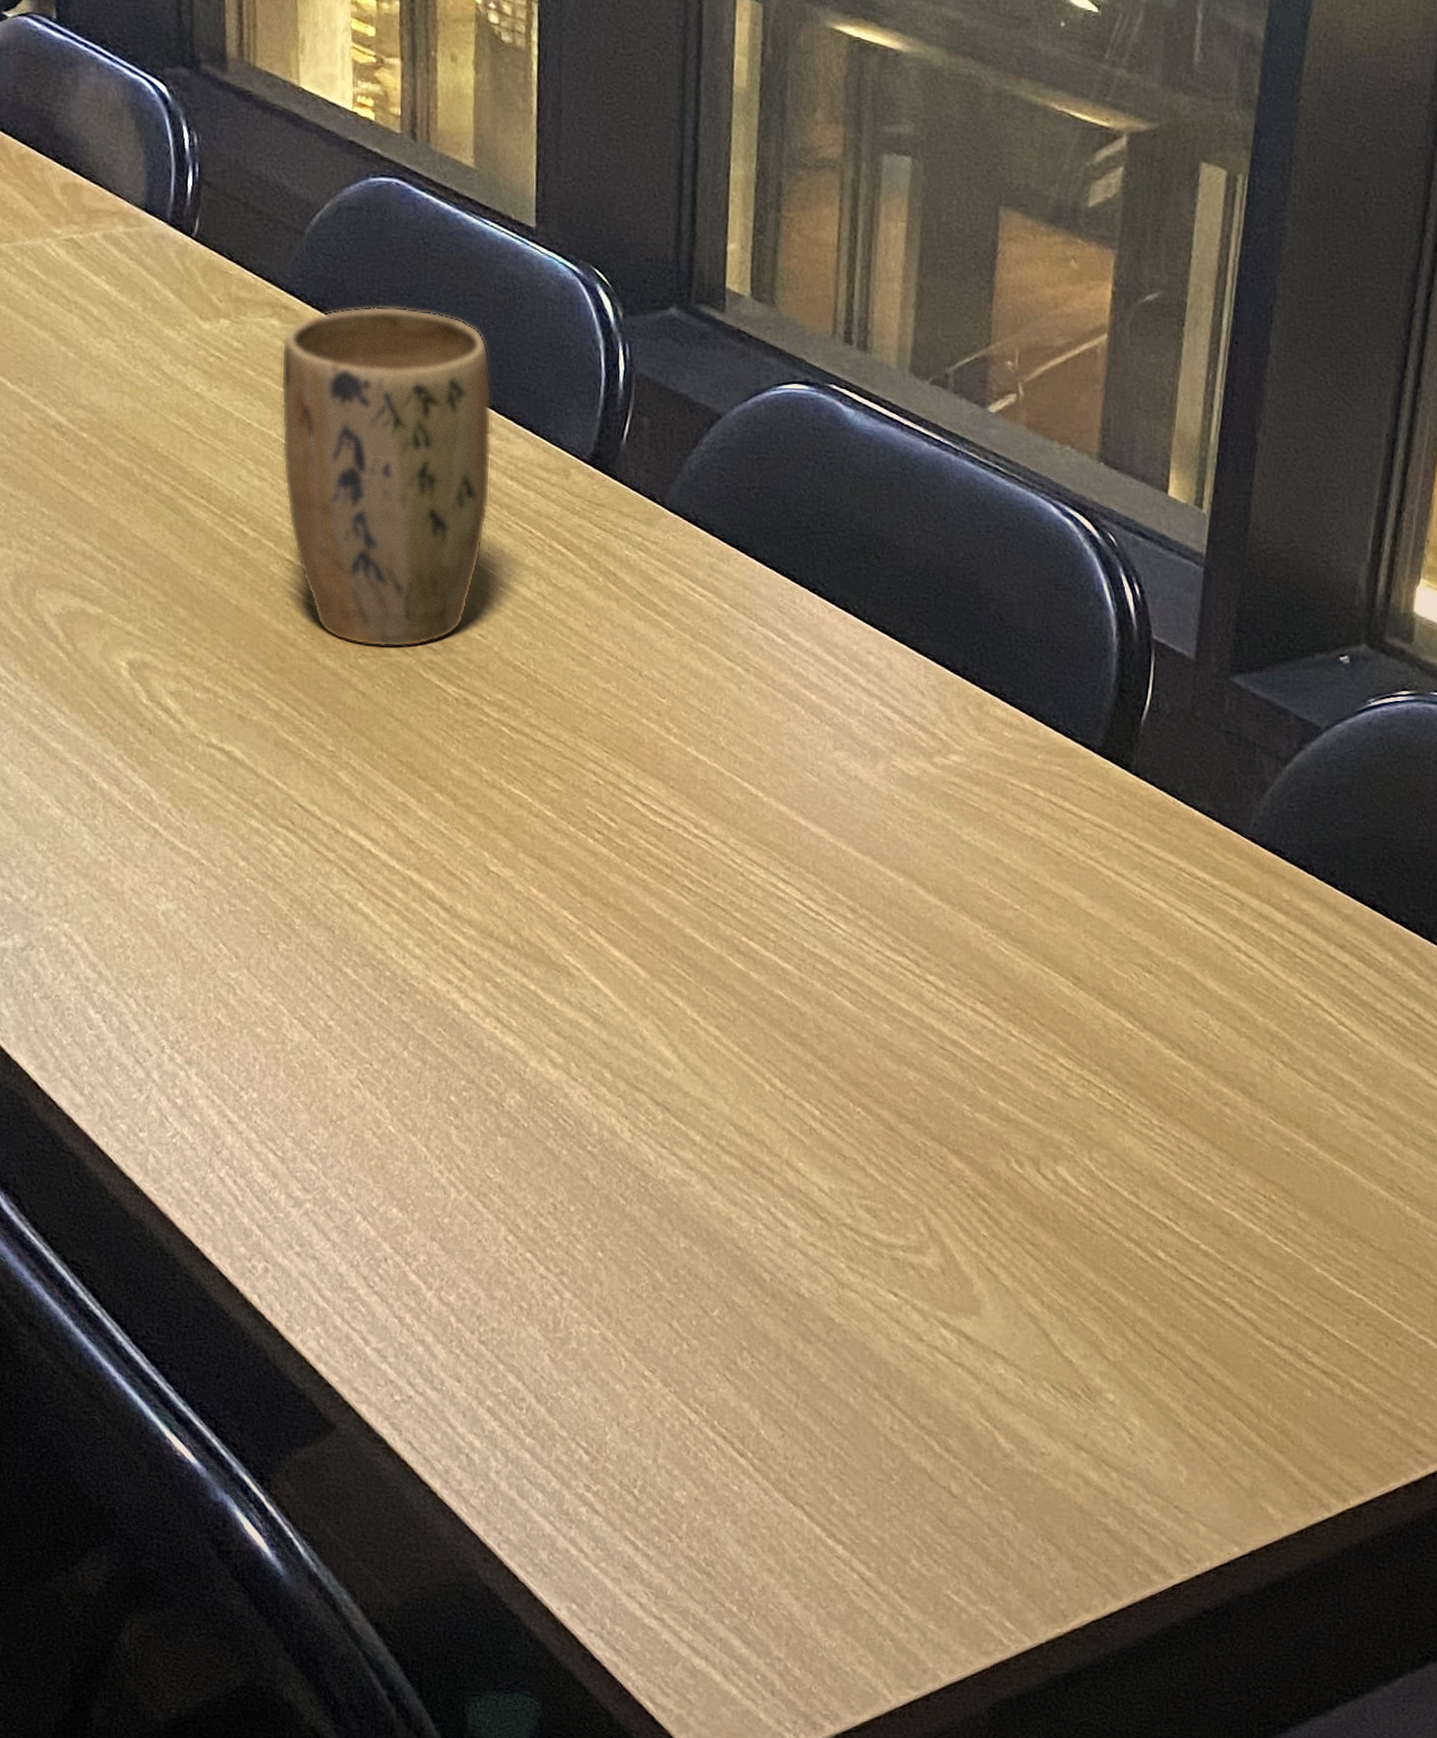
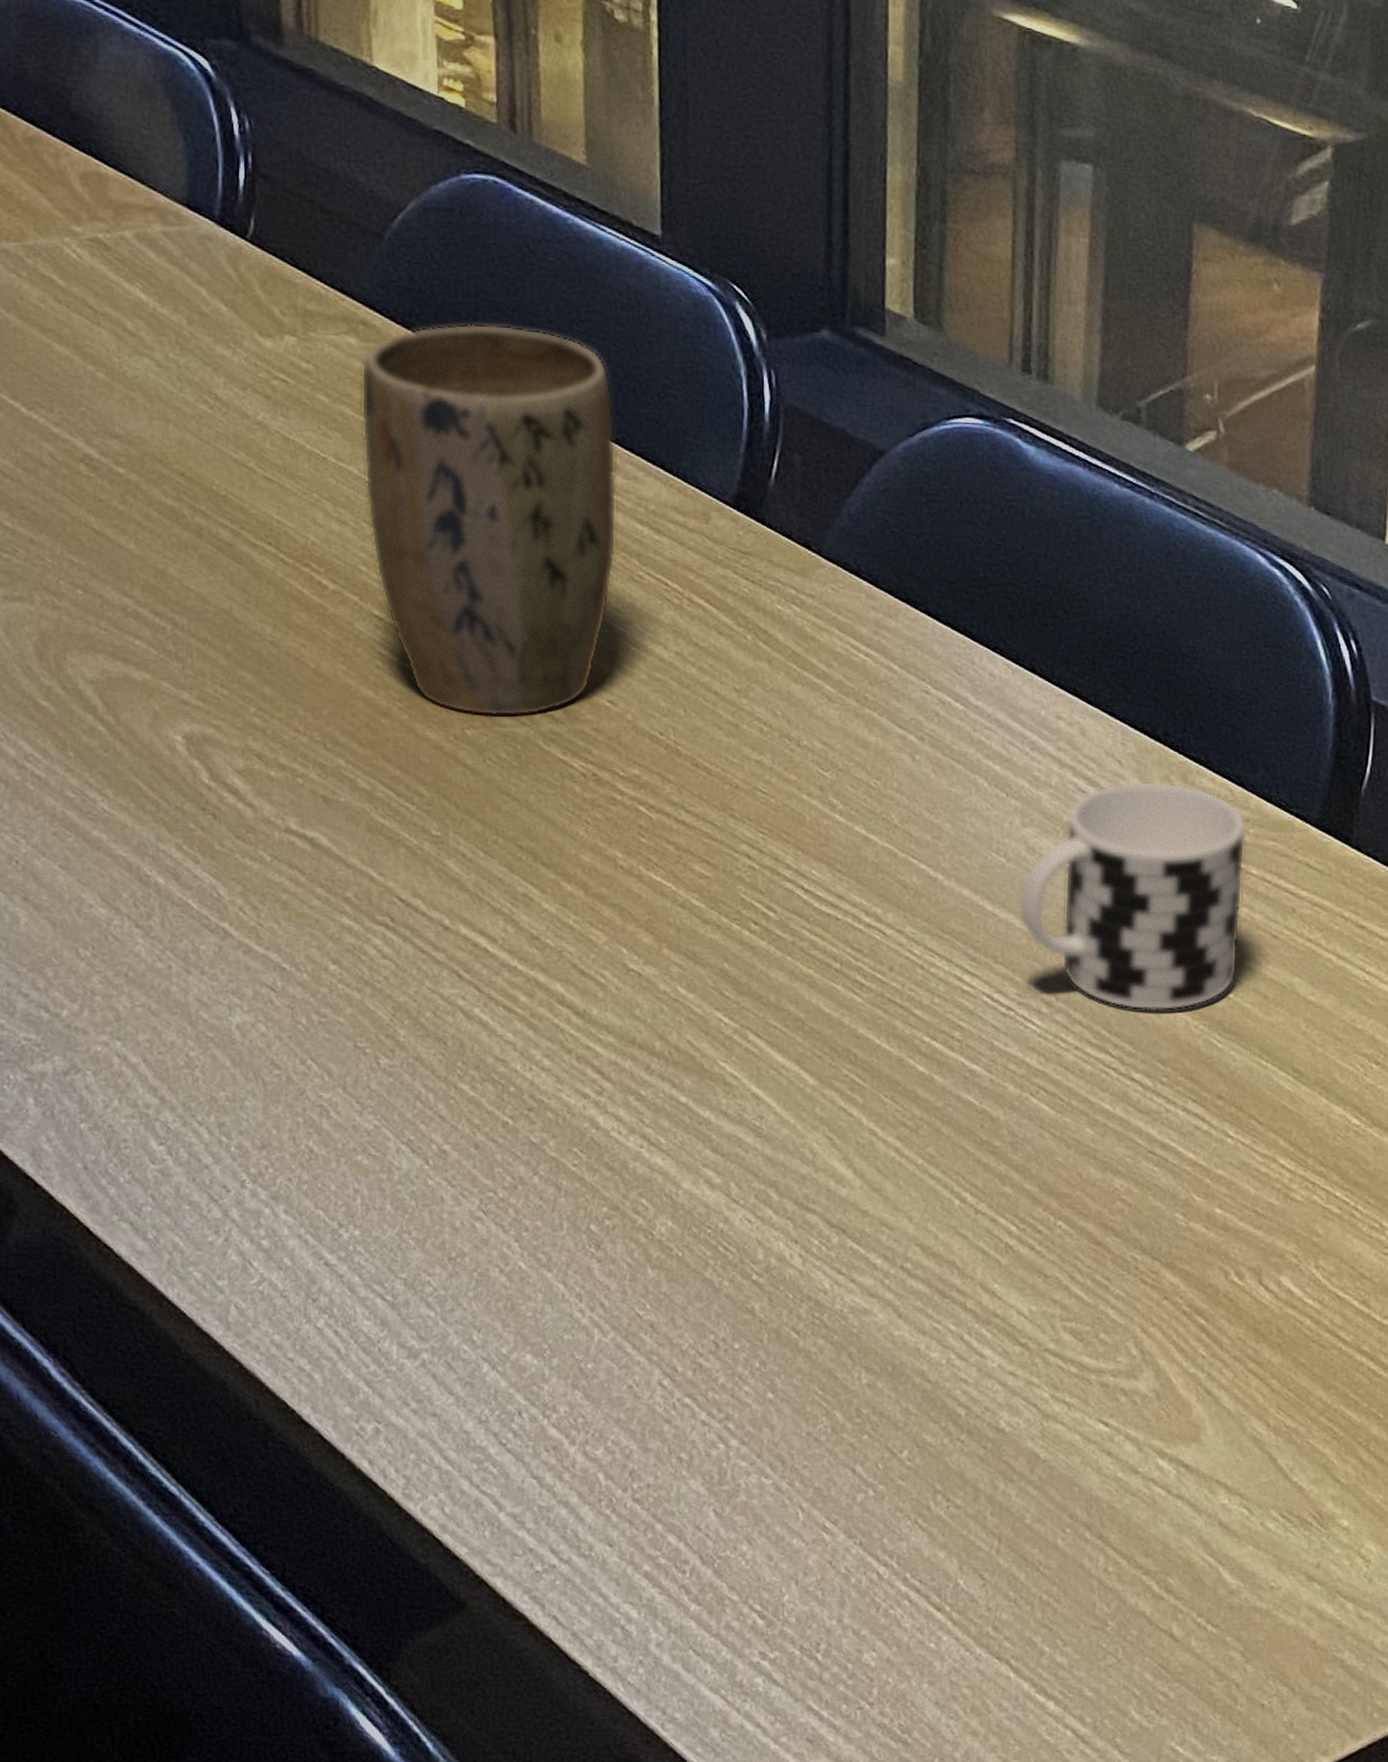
cup: none [829,710,1036,920] -> present [1019,781,1247,1012]

